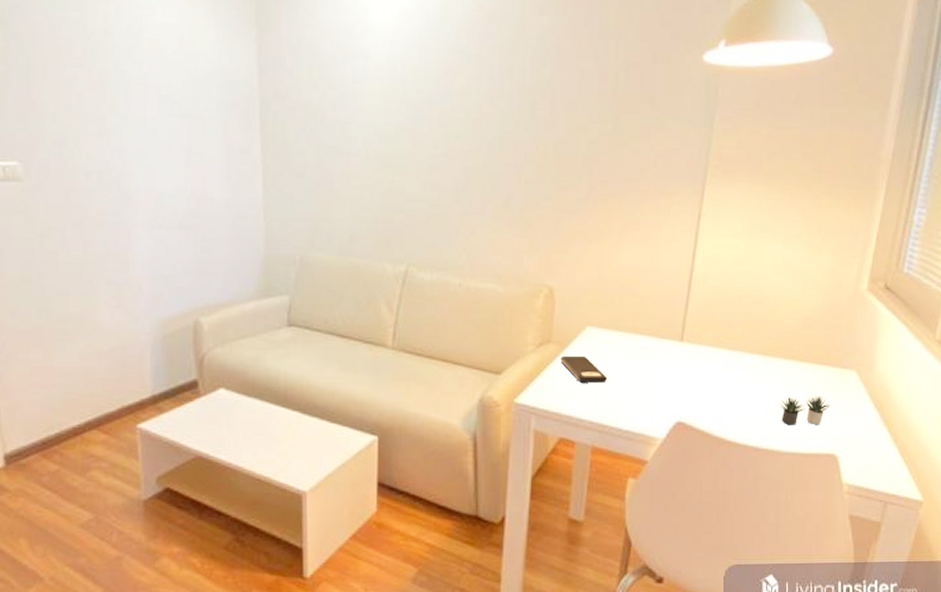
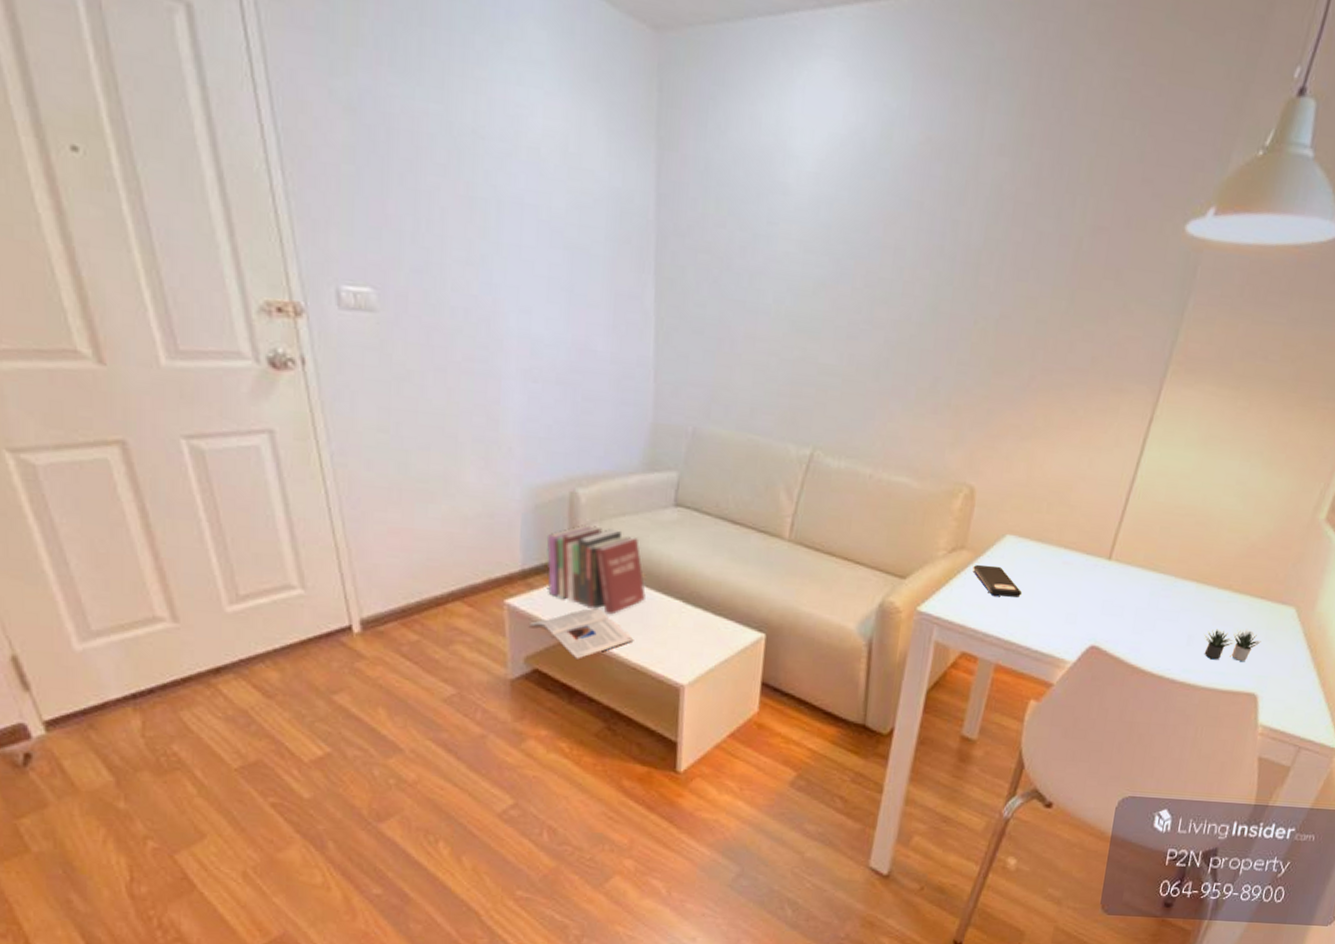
magazine: none [159,426,257,475] -> present [528,608,634,660]
books: none [174,350,266,430] -> present [546,525,646,615]

